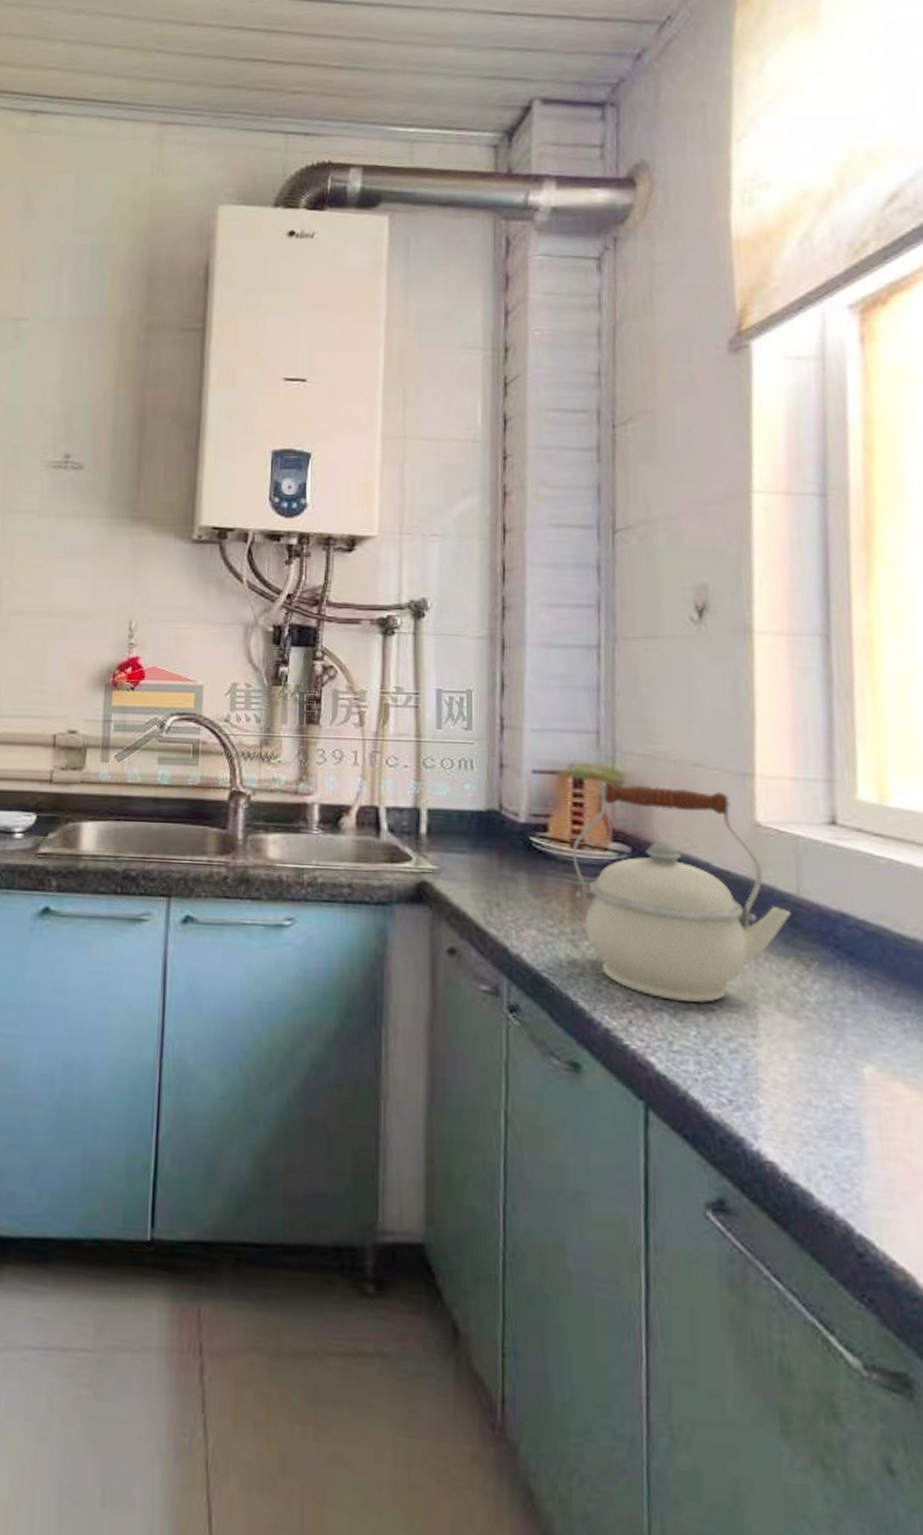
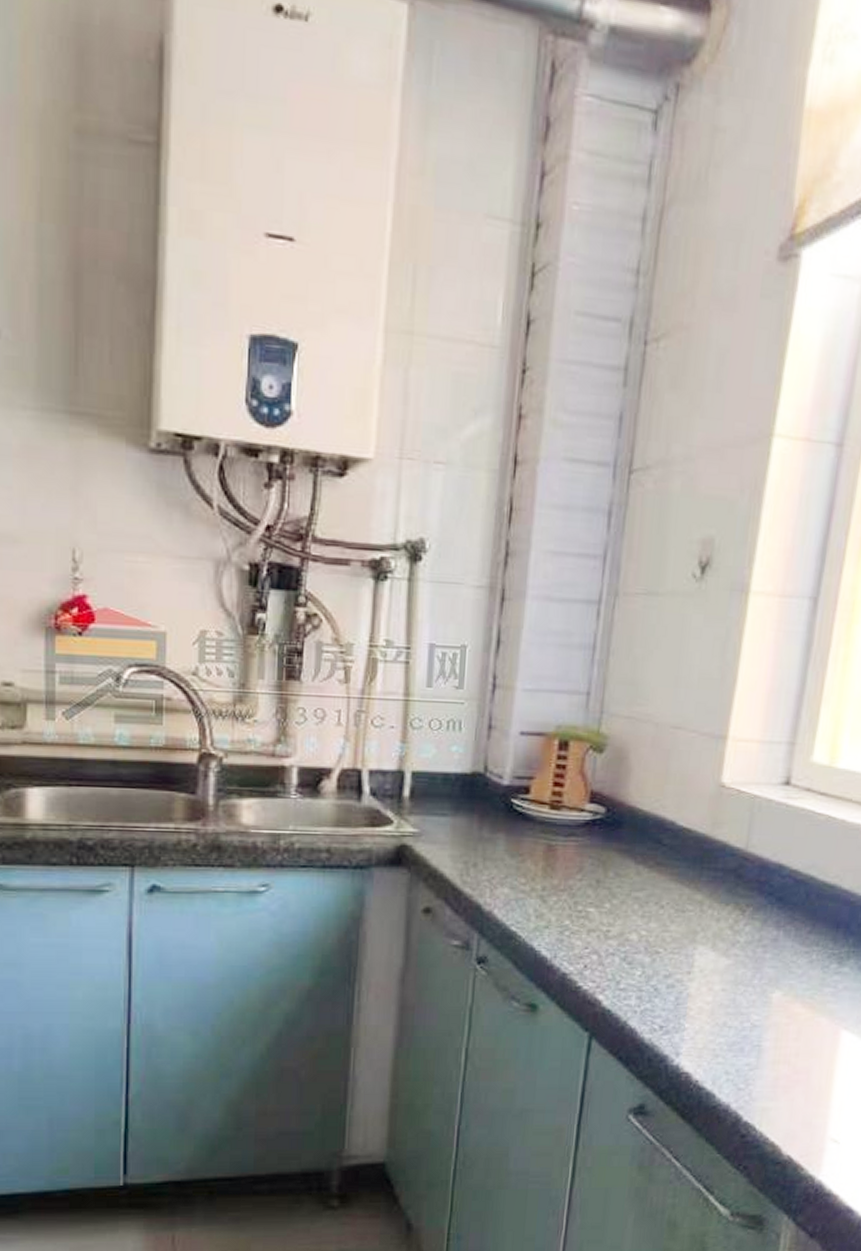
kettle: present [572,782,792,1003] -> none [550,744,738,946]

